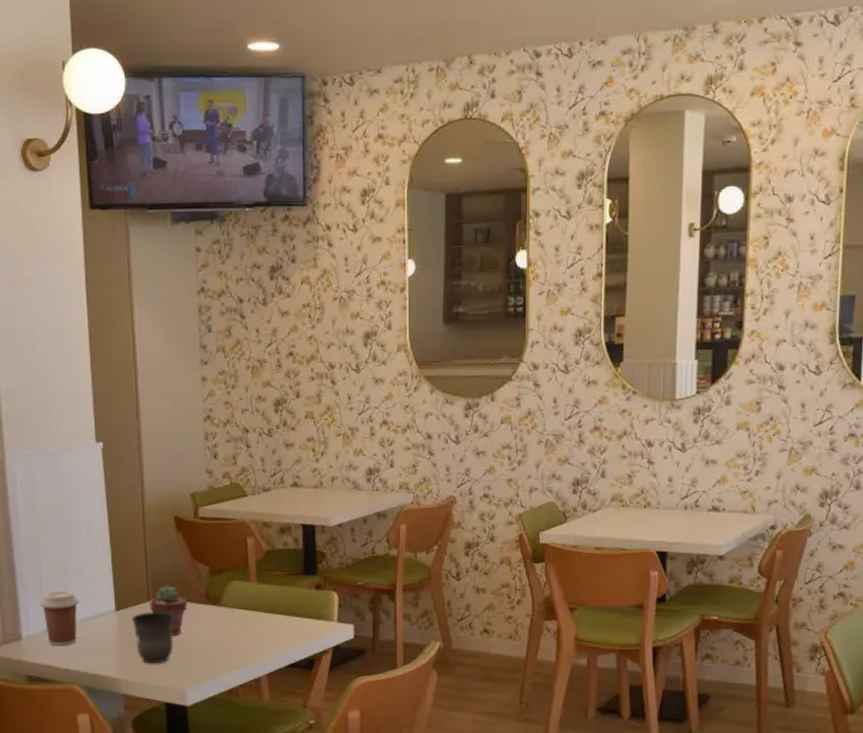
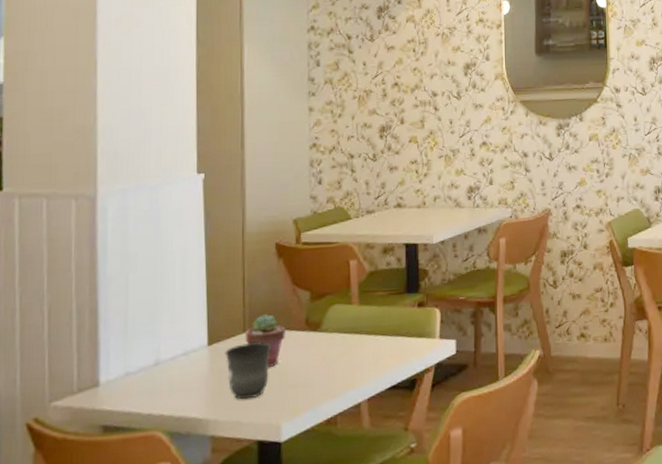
coffee cup: present [39,590,80,646] -> none [123,328,169,390]

